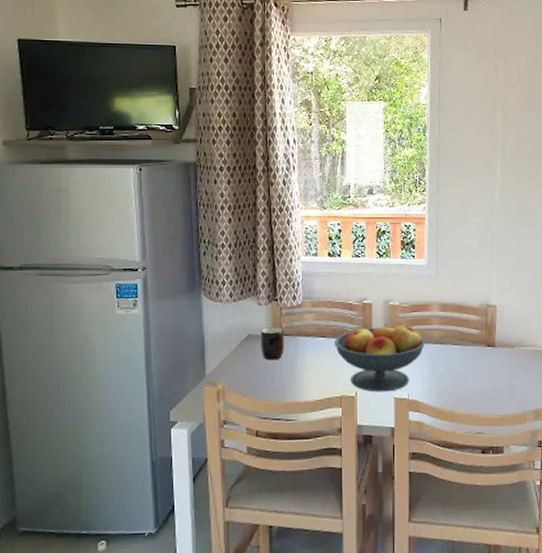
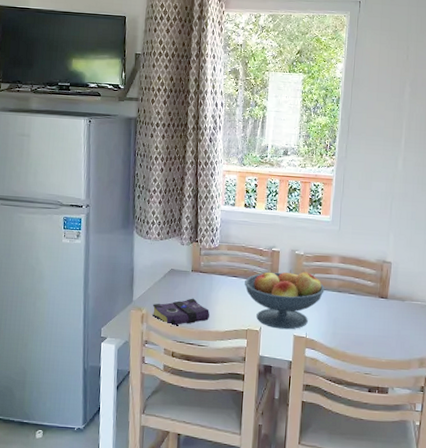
book: none [229,366,296,402] -> present [152,298,210,327]
mug: present [260,327,284,361] -> none [180,264,202,293]

